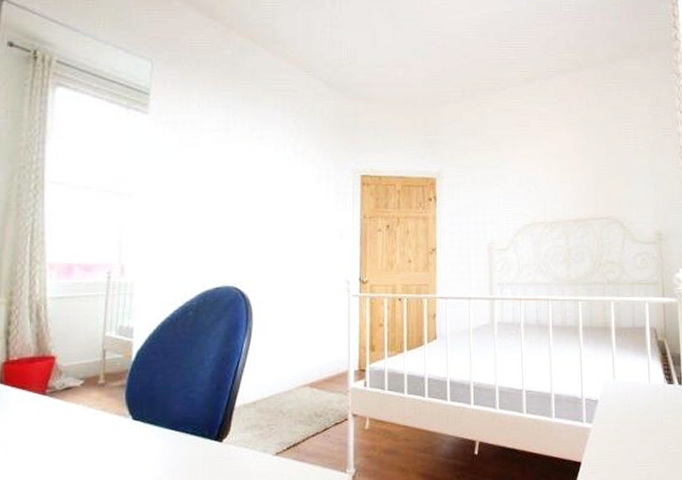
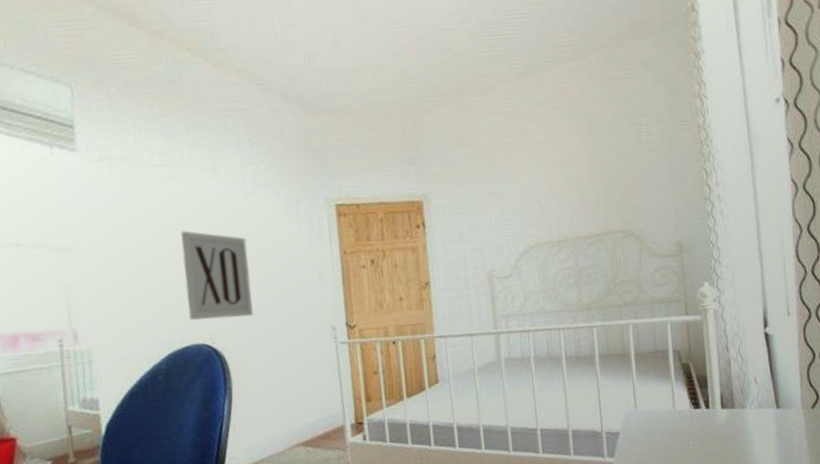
wall art: none [223,187,281,266] -> present [181,231,253,320]

